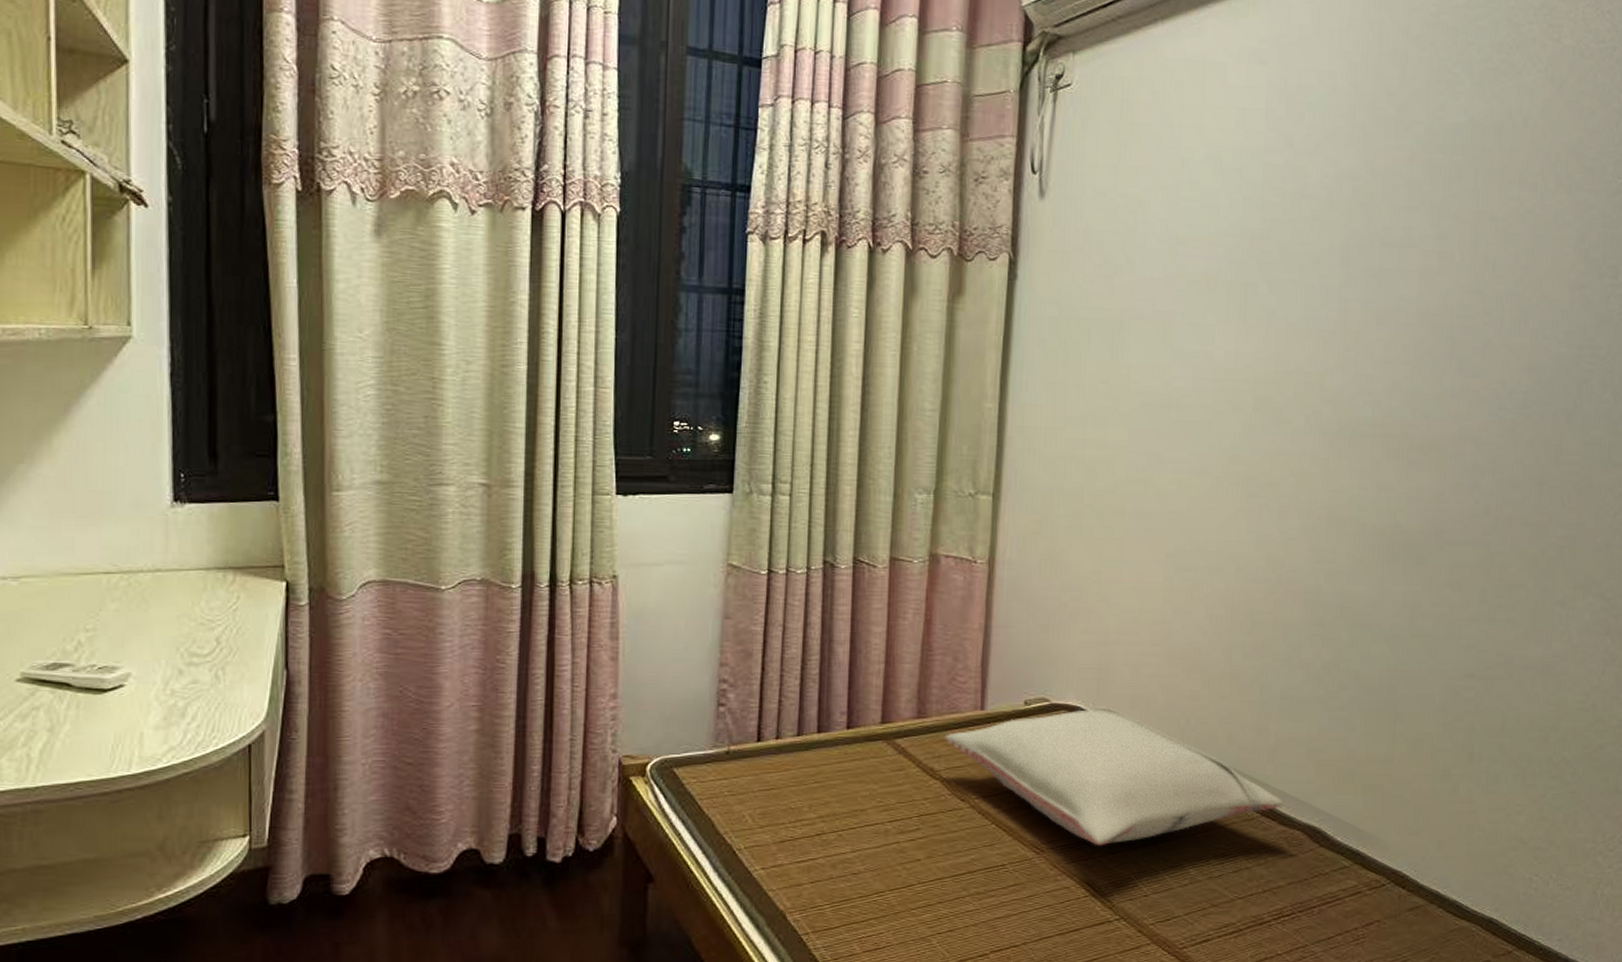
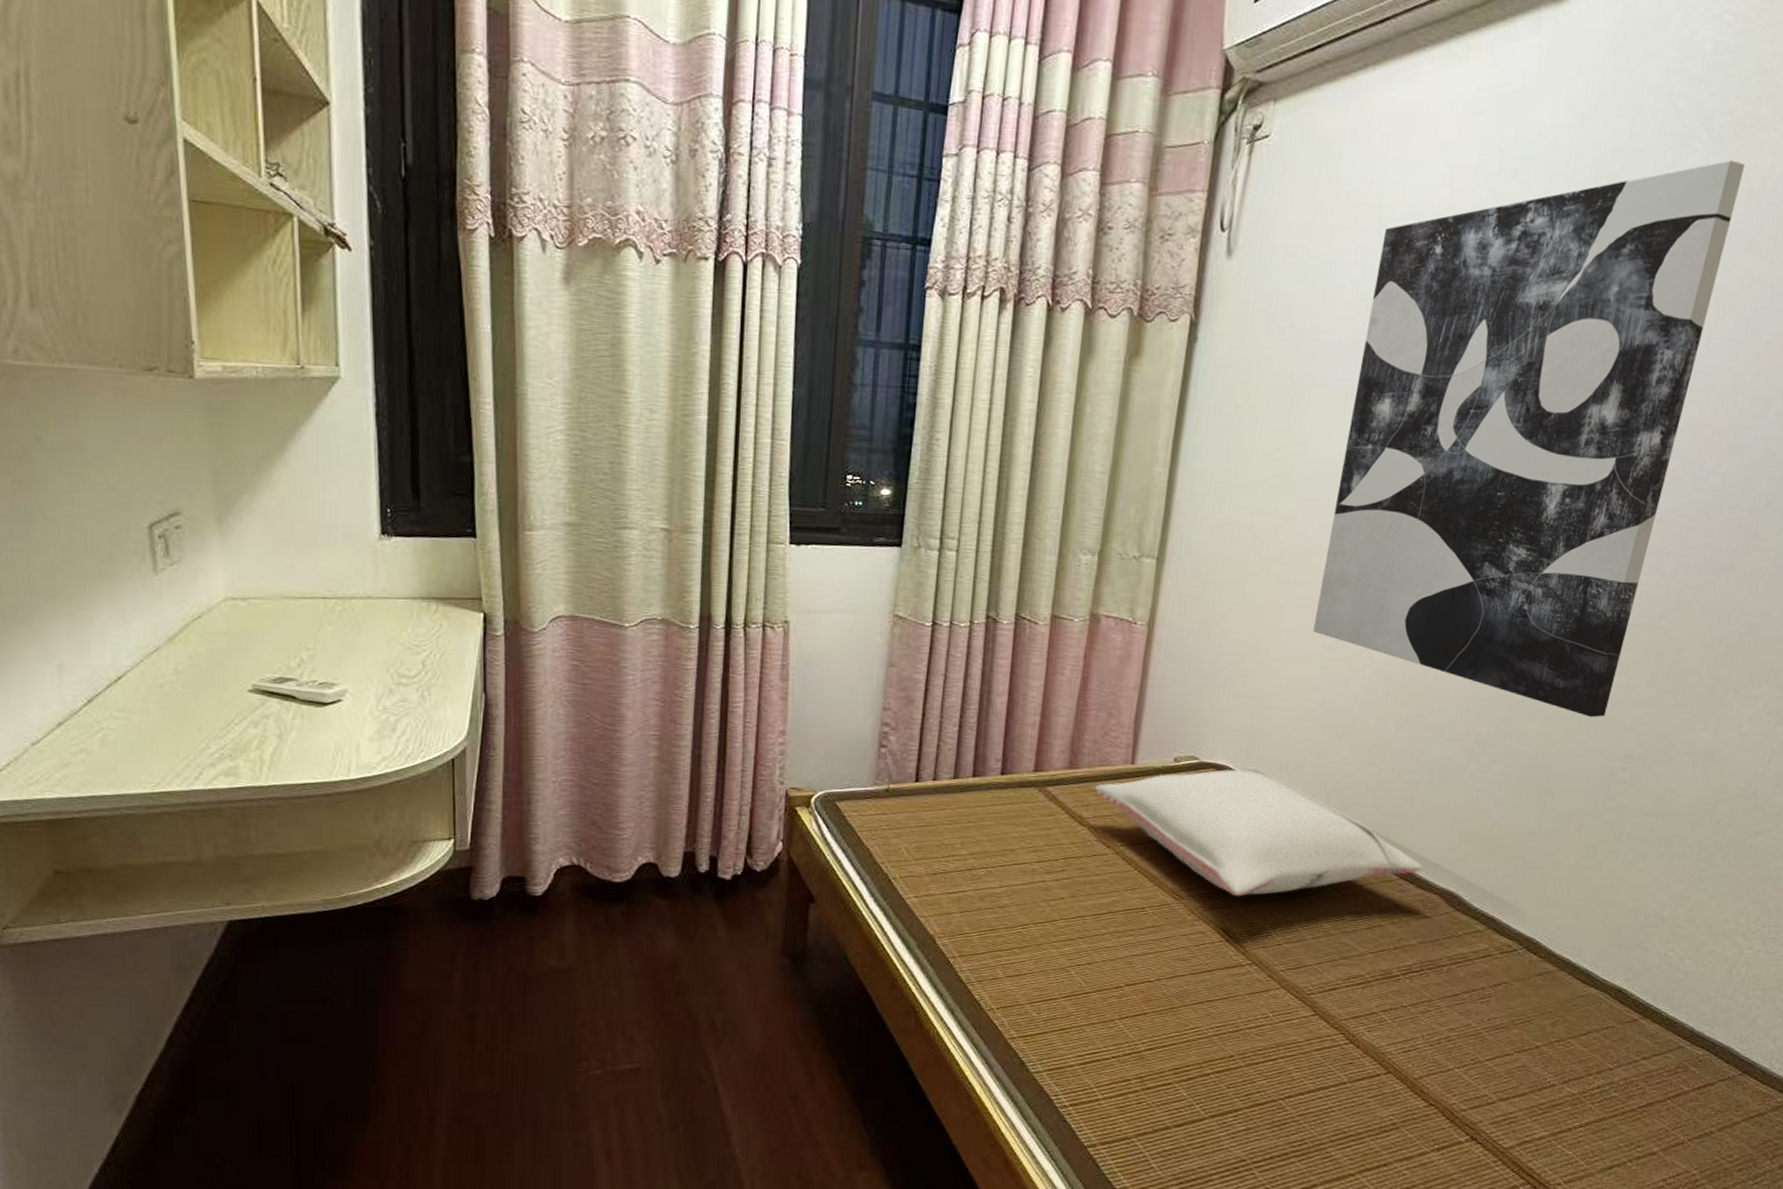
wall art: none [1153,102,1507,638] -> present [1313,160,1746,718]

